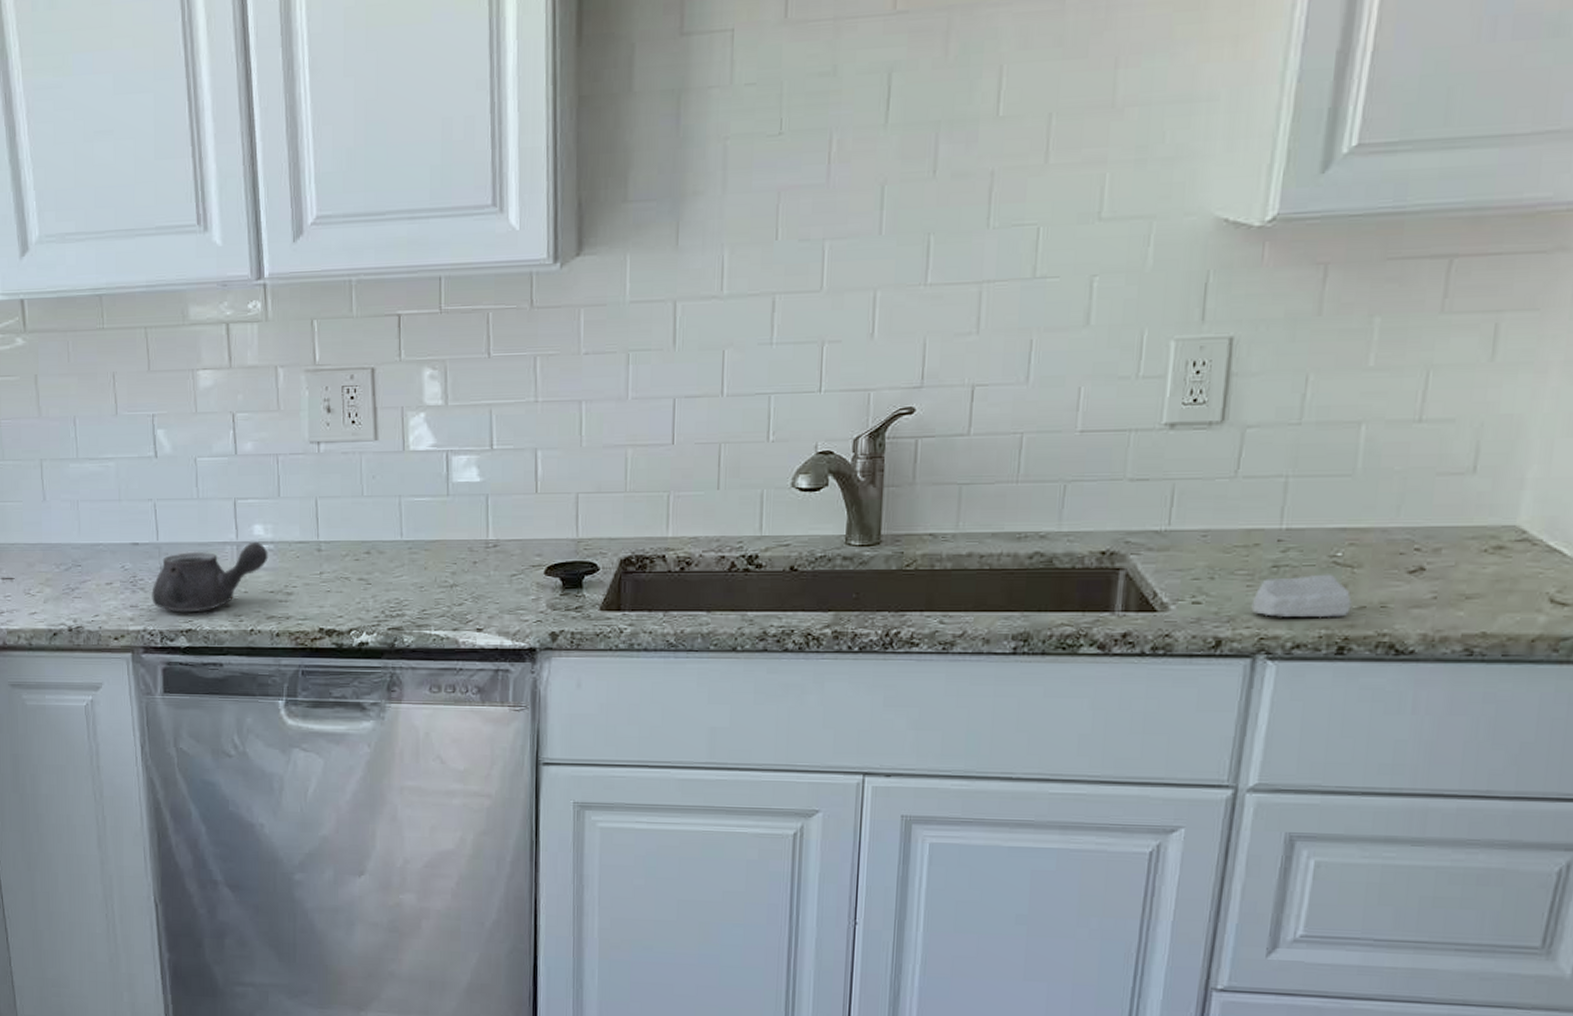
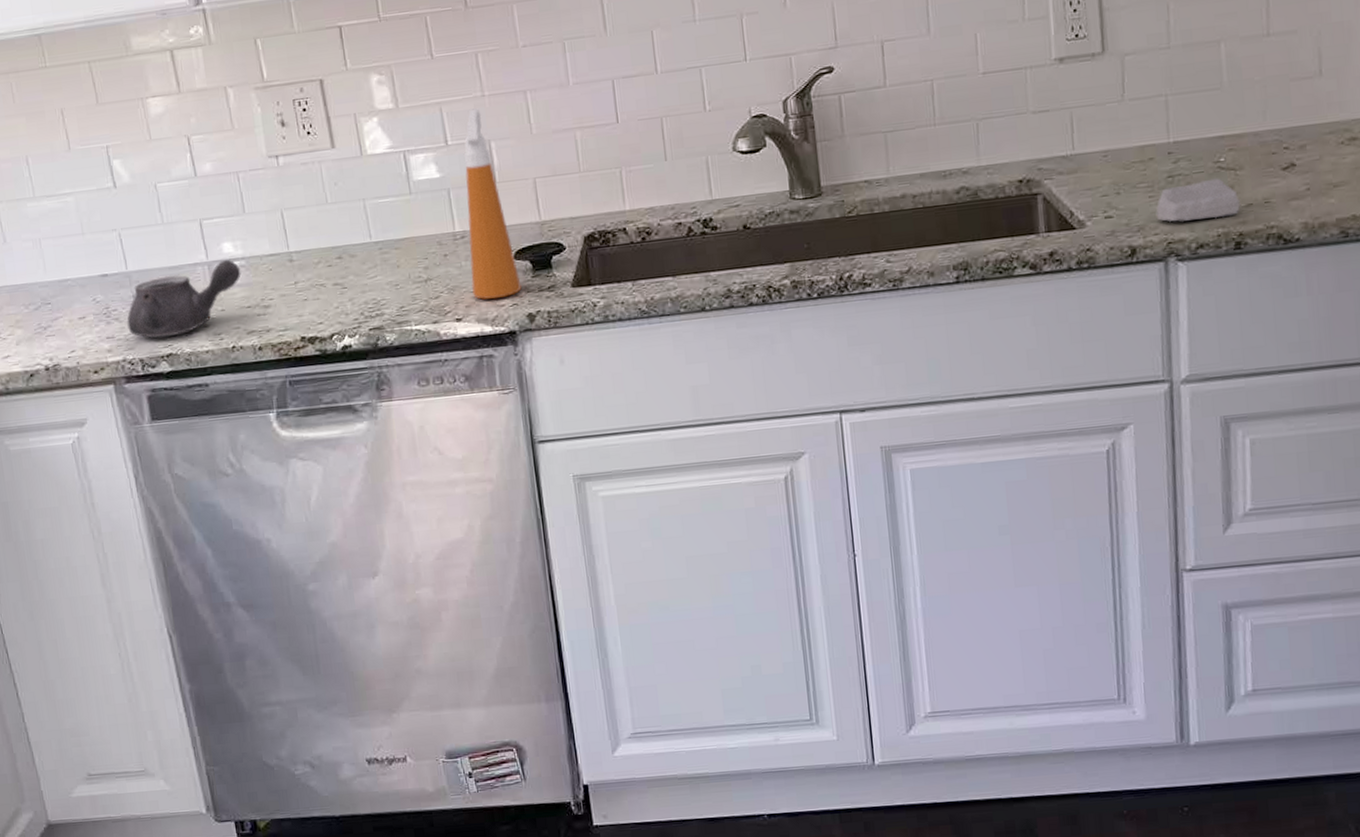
spray bottle: none [497,414,548,612] -> present [463,108,522,300]

